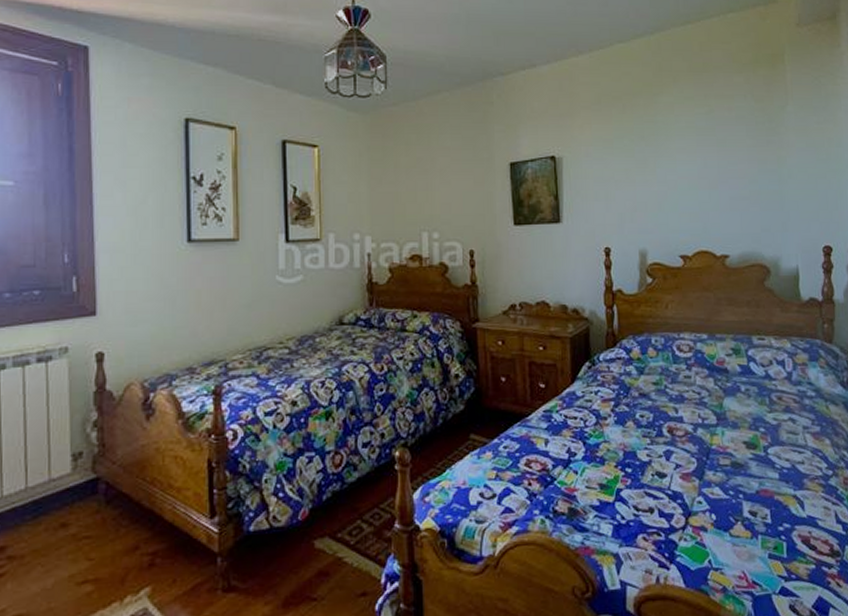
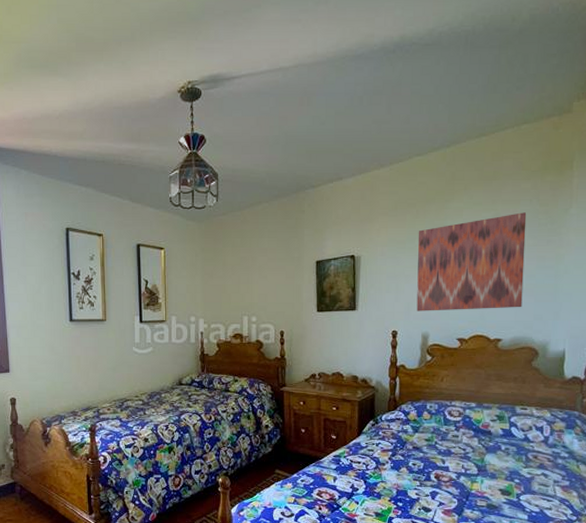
wall art: none [626,109,748,223] -> present [416,212,527,311]

